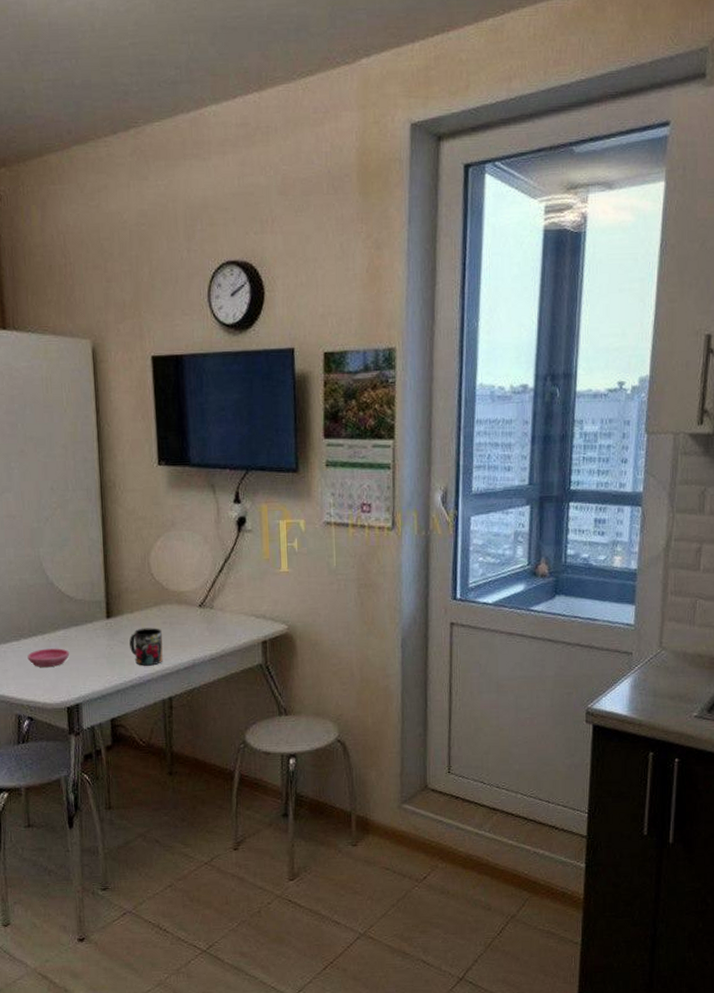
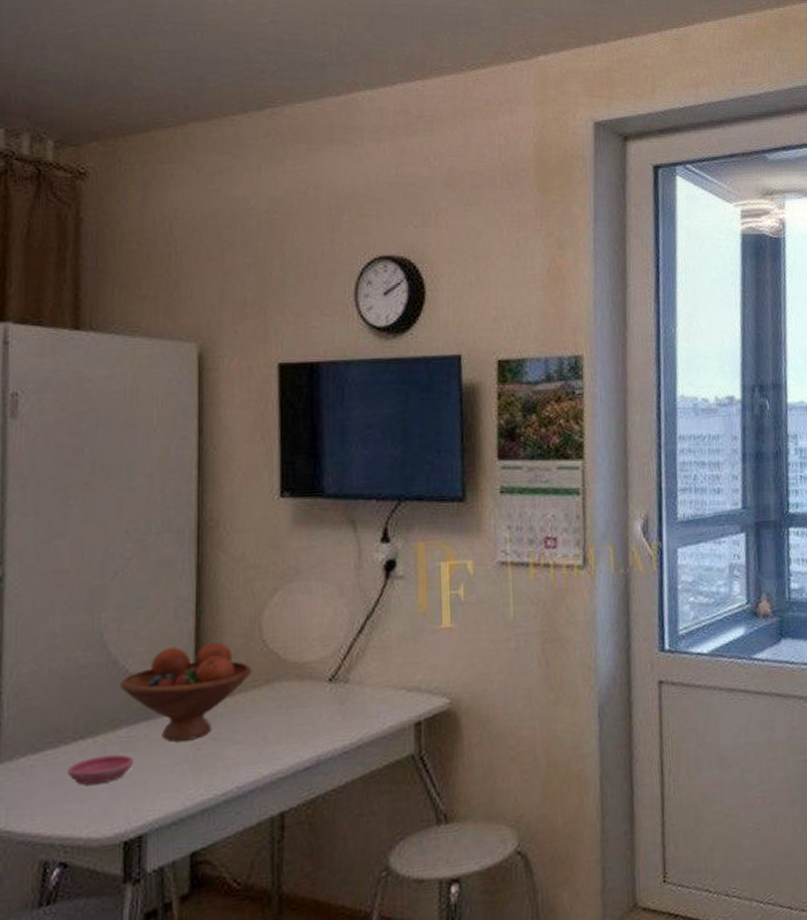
fruit bowl: none [56,573,145,642] -> present [120,642,252,742]
mug: present [129,628,163,666] -> none [226,715,274,770]

